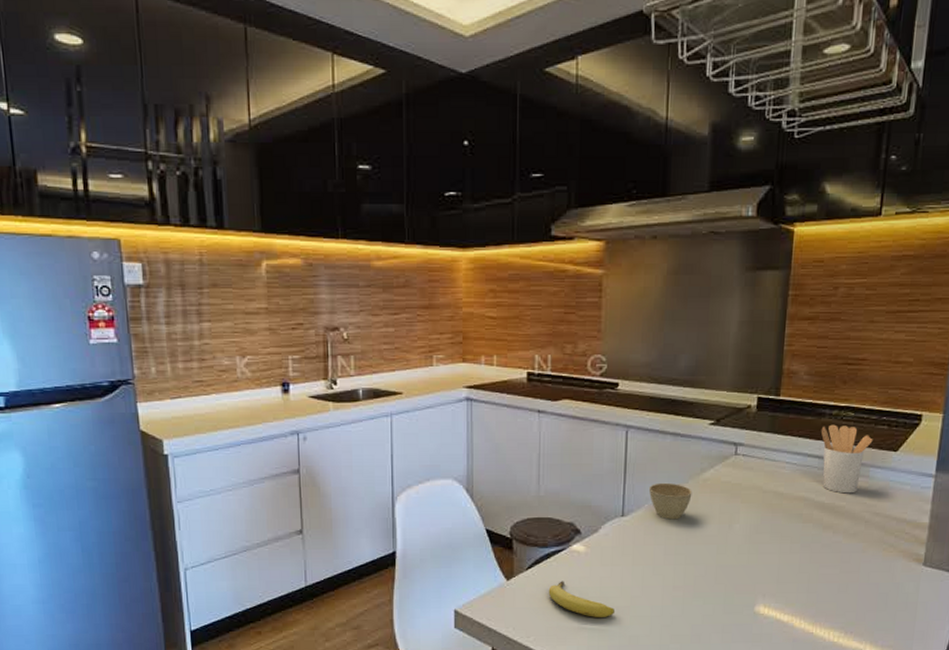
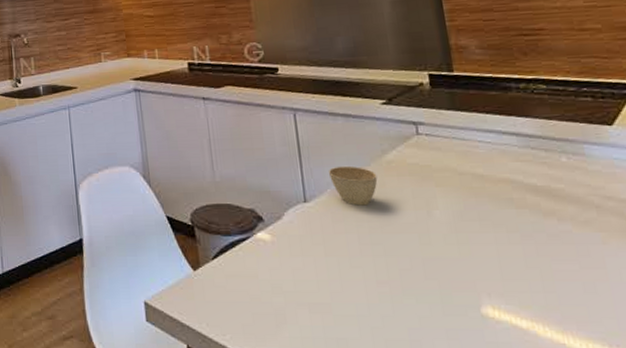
fruit: present [548,581,616,617] -> none [238,272,316,315]
utensil holder: present [821,424,873,494] -> none [511,98,578,175]

